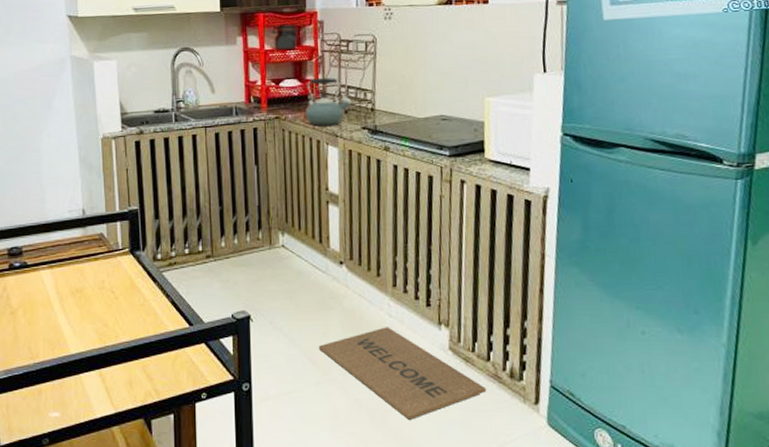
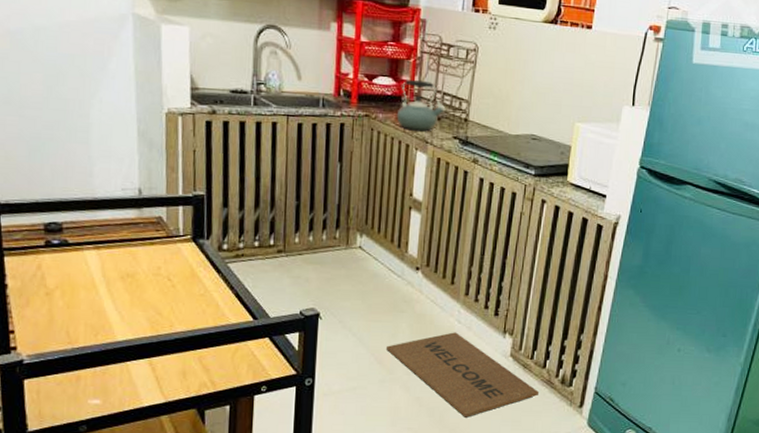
jar: present [271,24,299,51] -> none [369,17,399,46]

